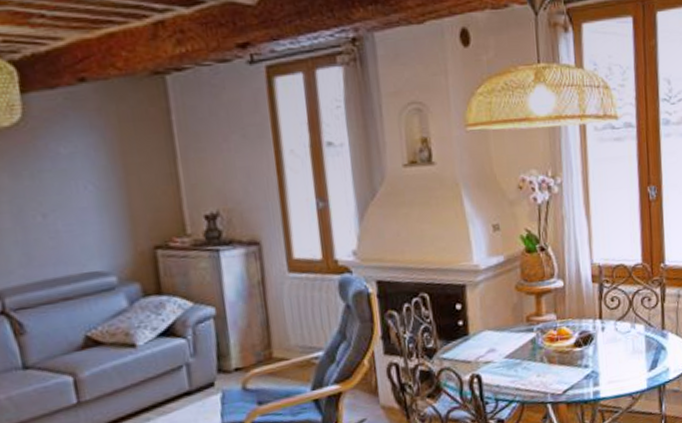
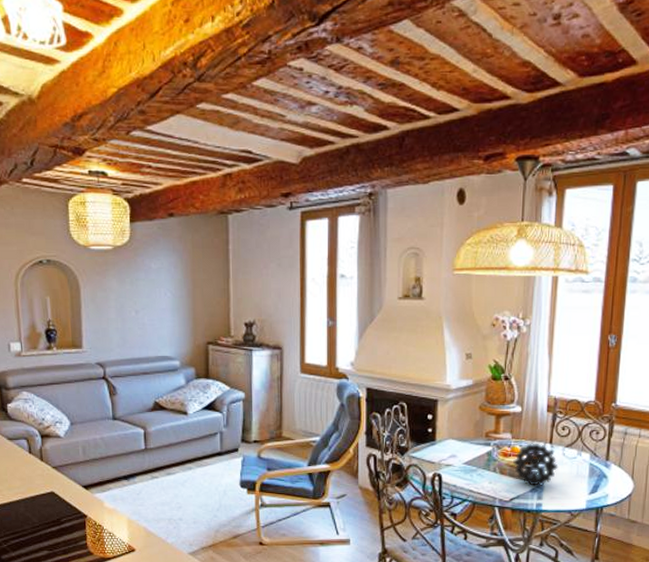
decorative ball: none [561,320,612,372] -> present [513,443,559,487]

